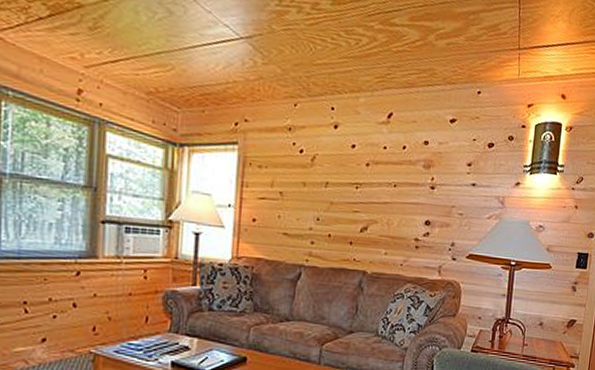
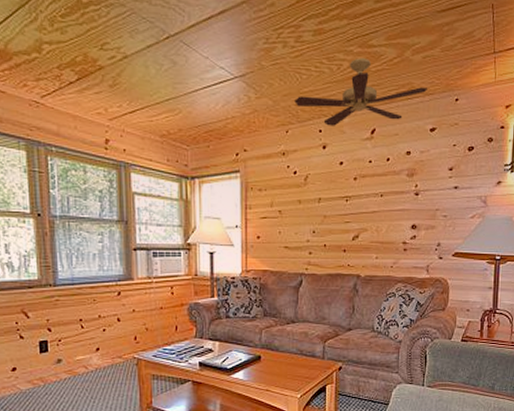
ceiling fan: none [306,35,449,107] -> present [294,58,427,126]

